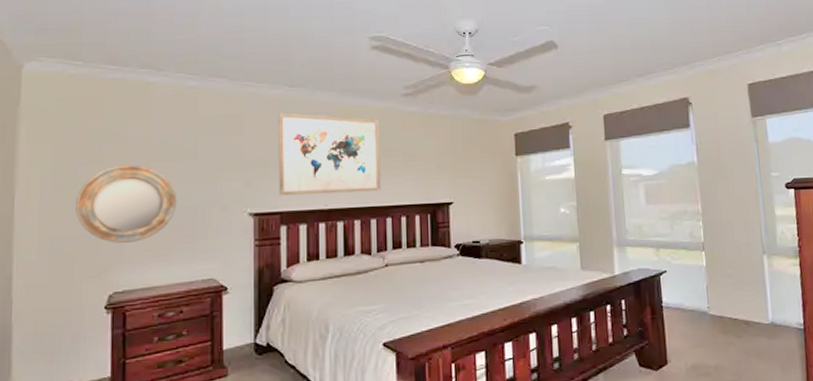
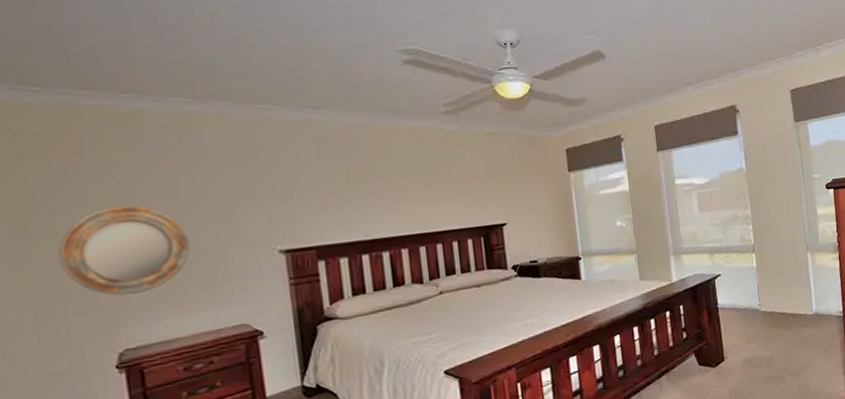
wall art: present [278,112,381,196] -> none [301,137,428,229]

